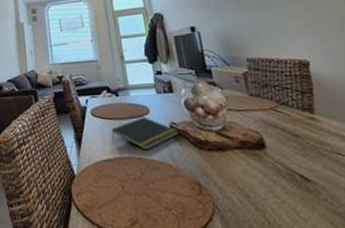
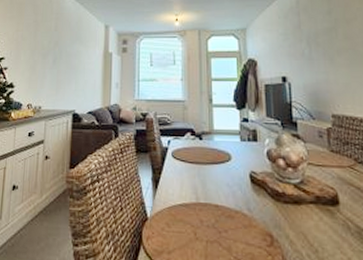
notepad: present [111,117,179,150] -> none [190,163,258,198]

